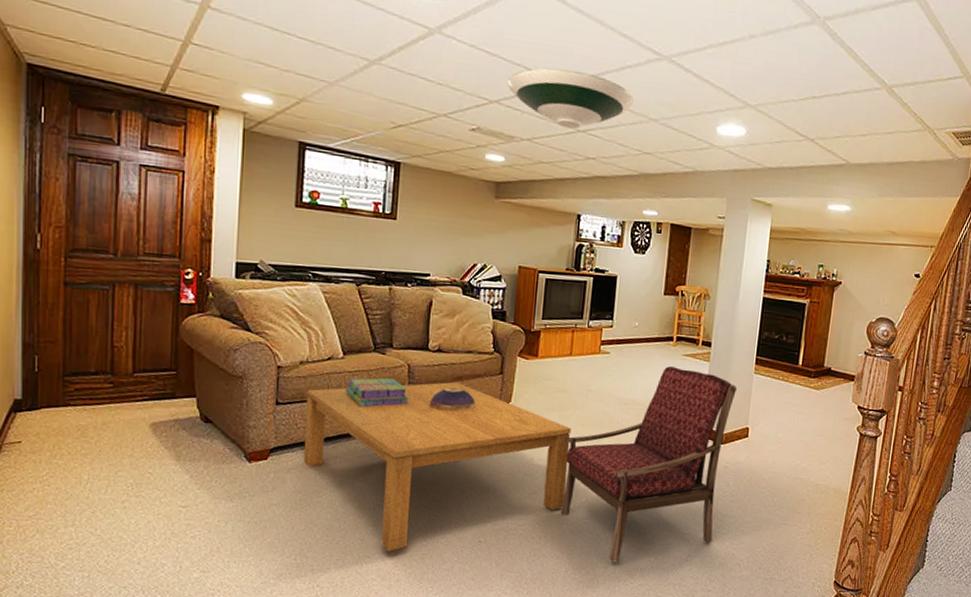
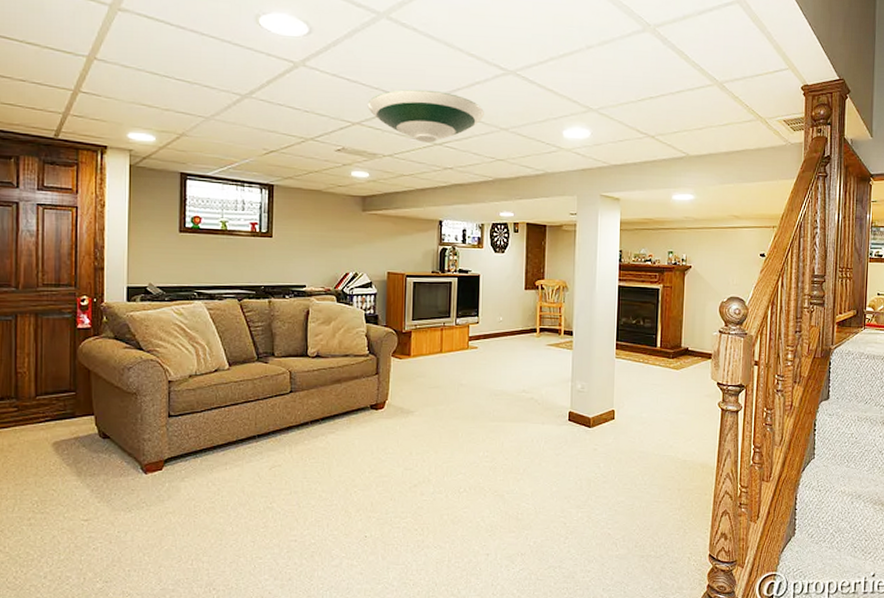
coffee table: present [303,382,571,551] -> none [195,384,446,551]
stack of books: present [345,377,409,408] -> none [232,385,292,415]
decorative bowl: present [429,387,476,412] -> none [311,390,355,413]
armchair: present [560,366,737,562] -> none [439,357,600,548]

